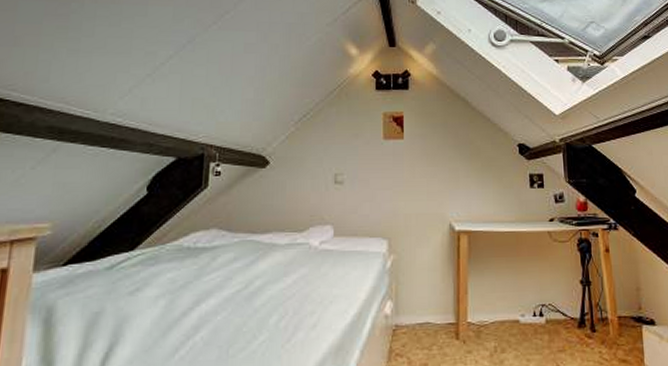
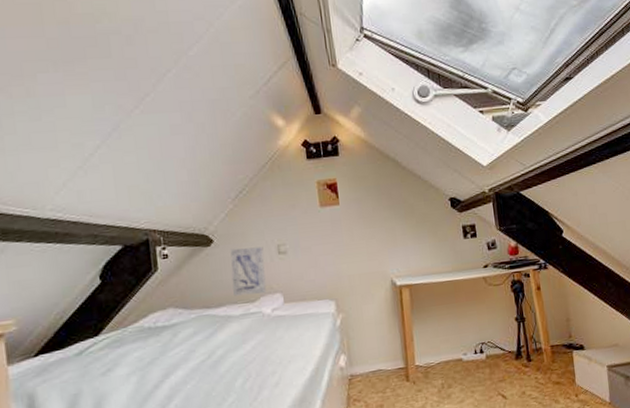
wall art: none [282,172,320,224] -> present [230,246,267,296]

